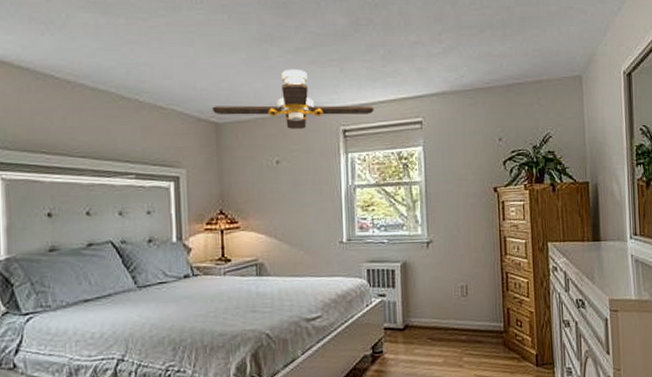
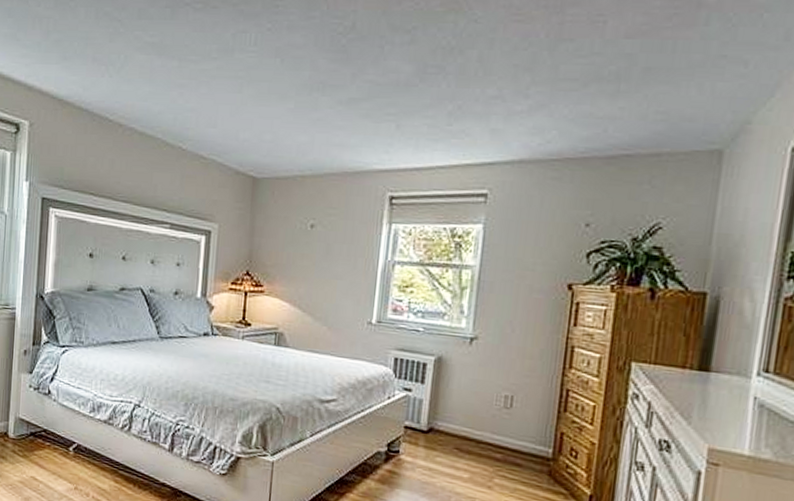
ceiling fan: present [212,68,374,129] -> none [251,122,430,191]

